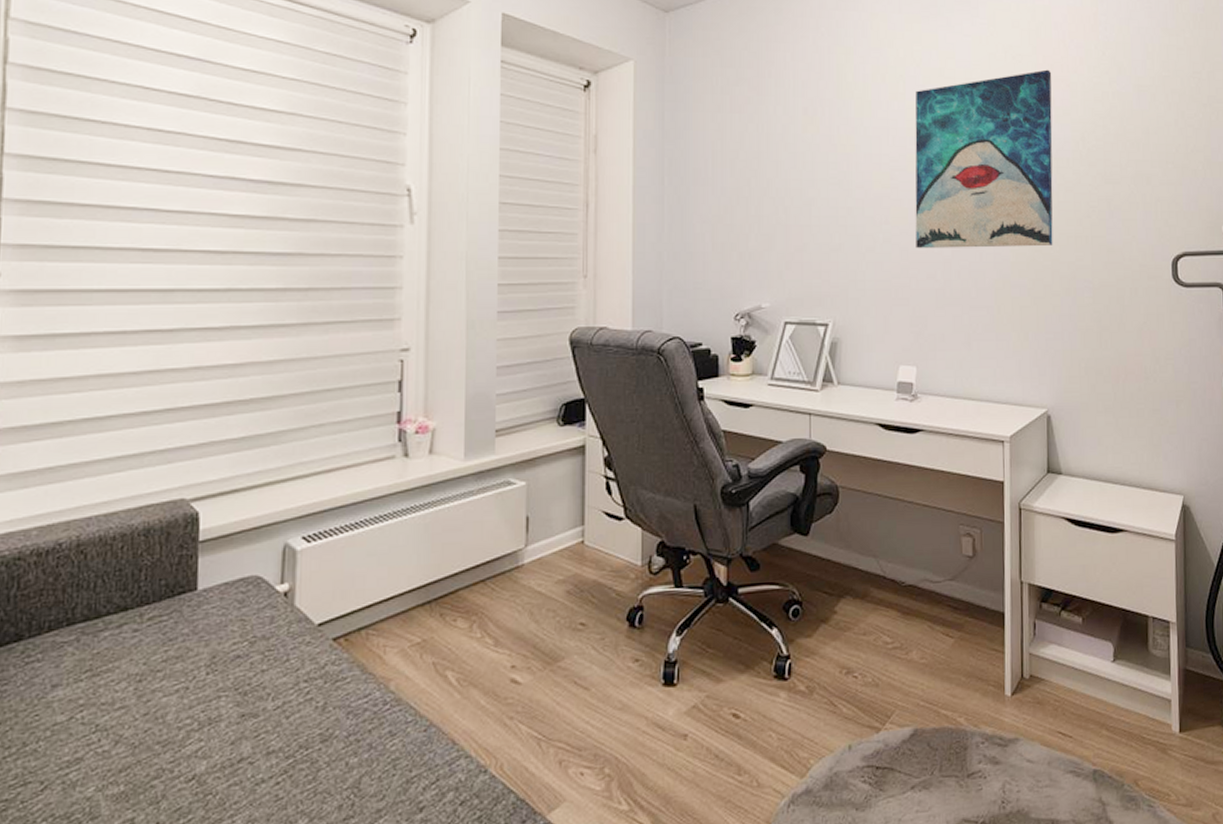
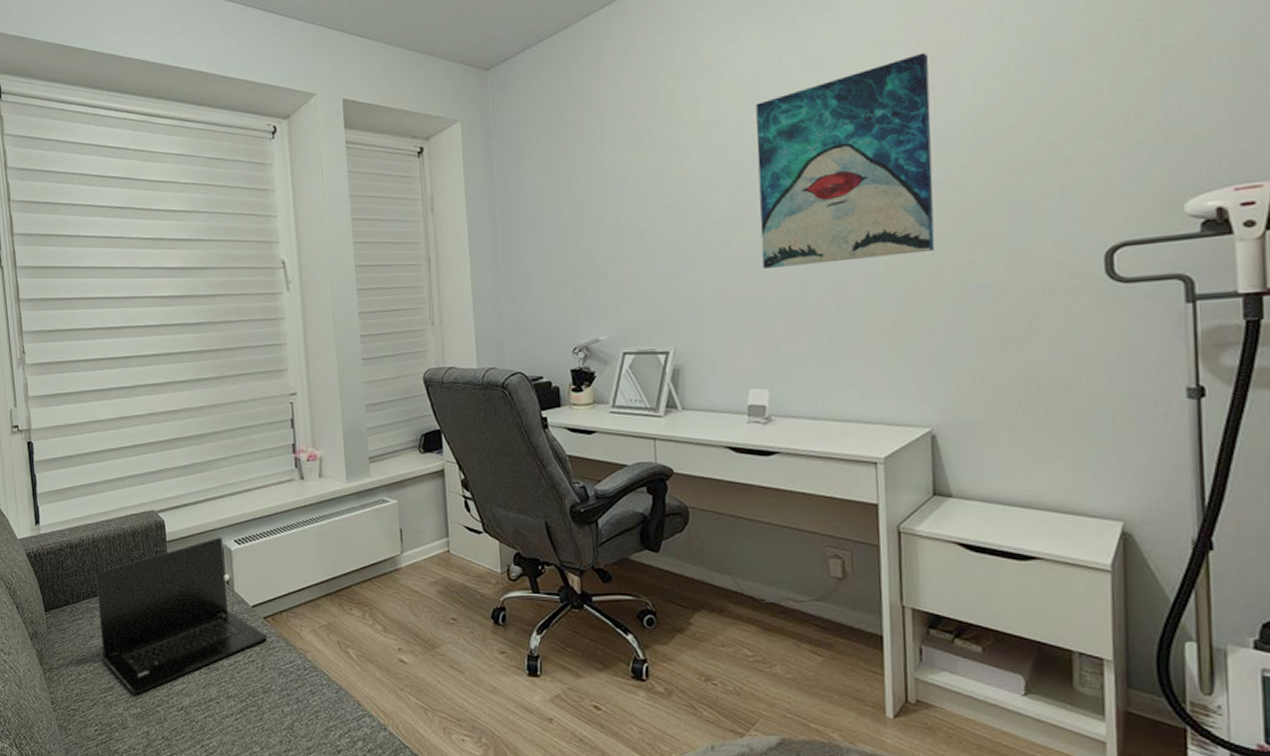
laptop: none [69,533,336,766] -> present [96,537,268,695]

